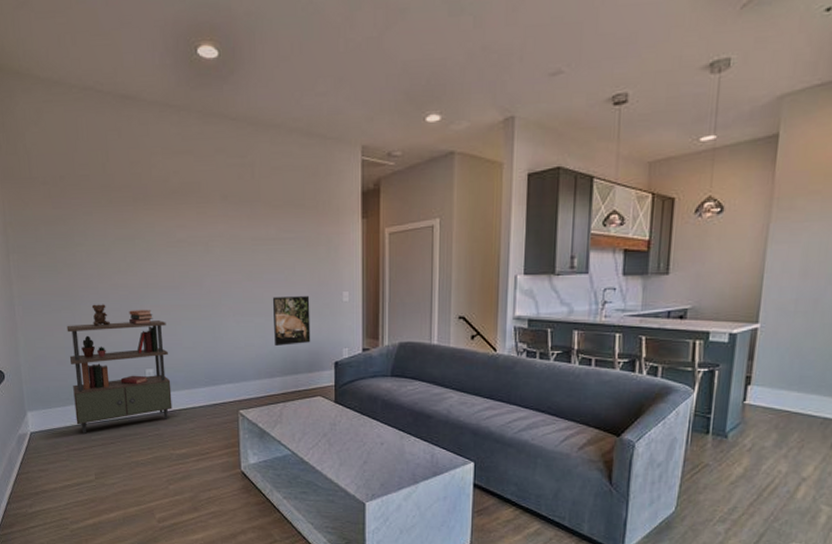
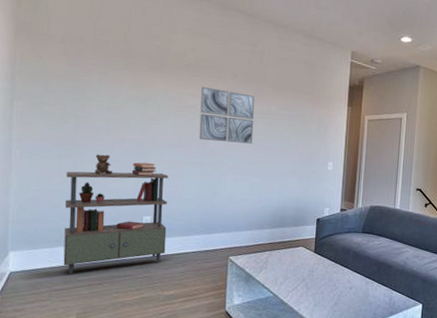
wall art: none [190,214,252,278] -> present [199,86,255,144]
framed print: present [272,296,311,345] -> none [267,161,301,203]

